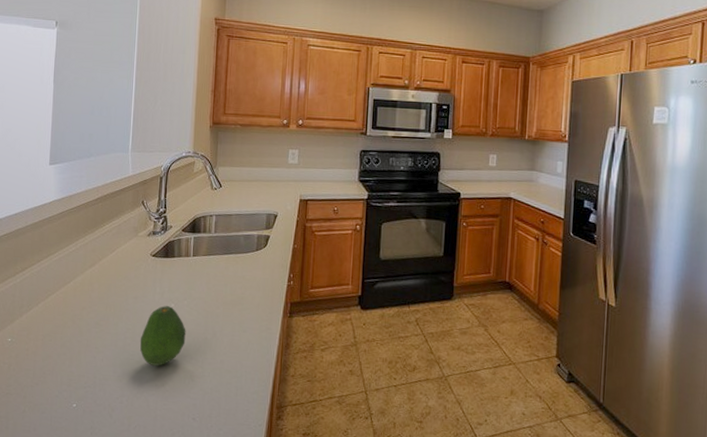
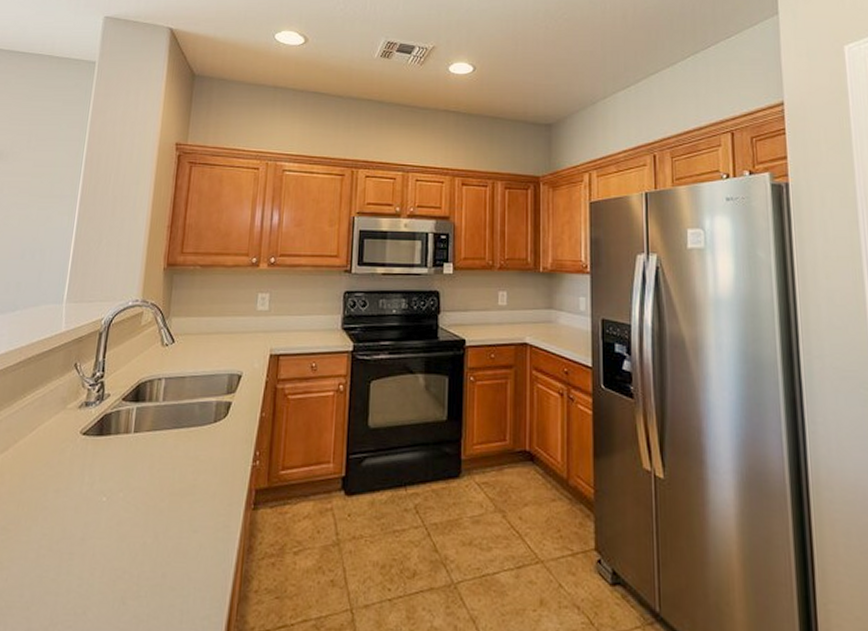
fruit: present [140,306,186,366] -> none [57,500,120,585]

